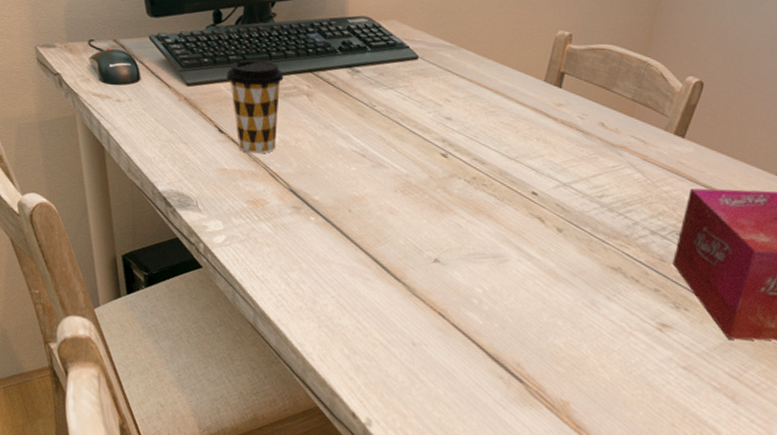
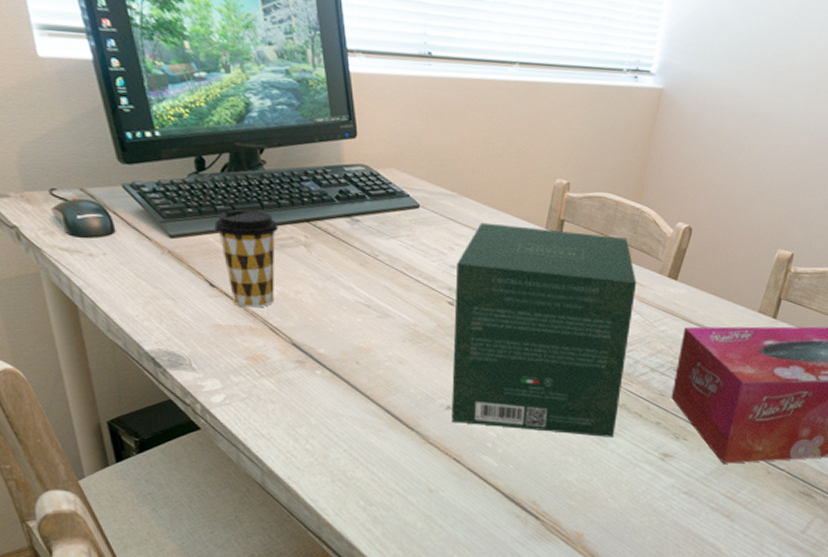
gift box: none [438,74,640,302] -> present [451,222,637,437]

